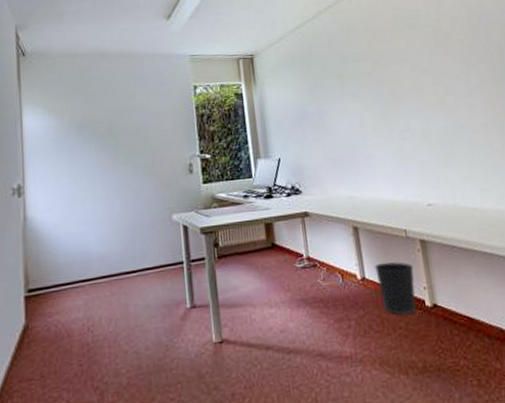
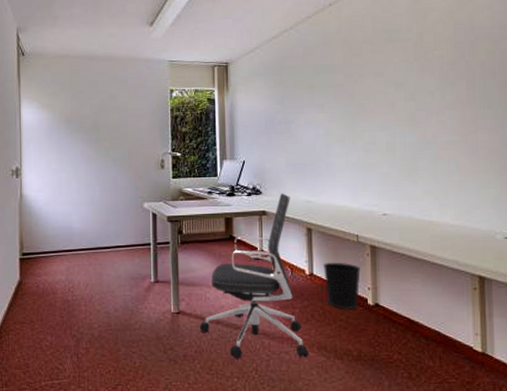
office chair: none [246,190,371,391] -> present [199,193,308,359]

